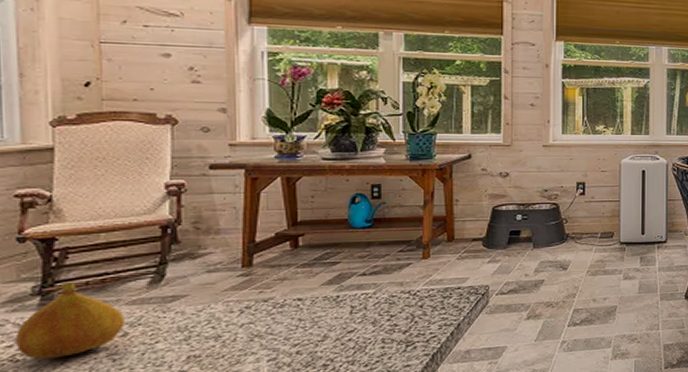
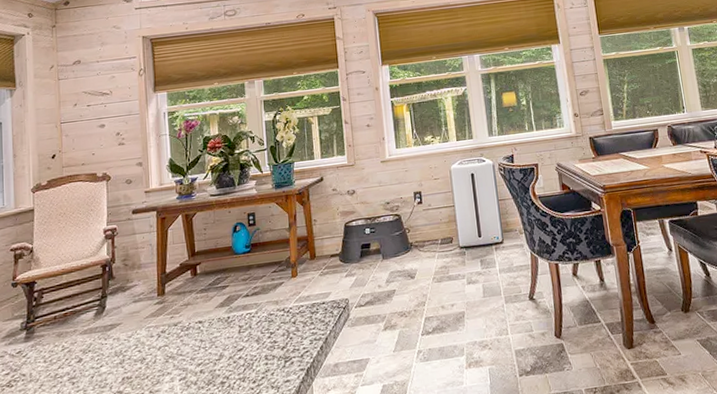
fruit: present [16,281,124,360] -> none [11,317,80,385]

